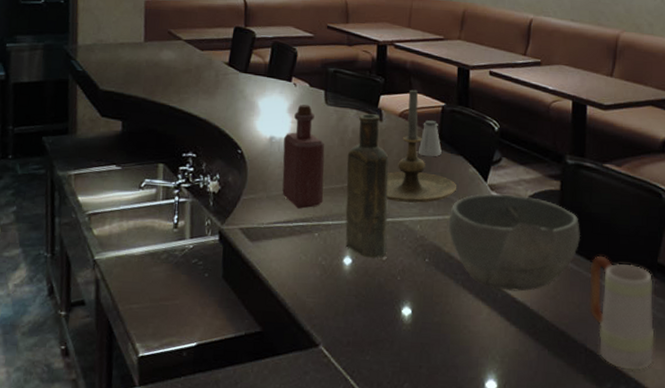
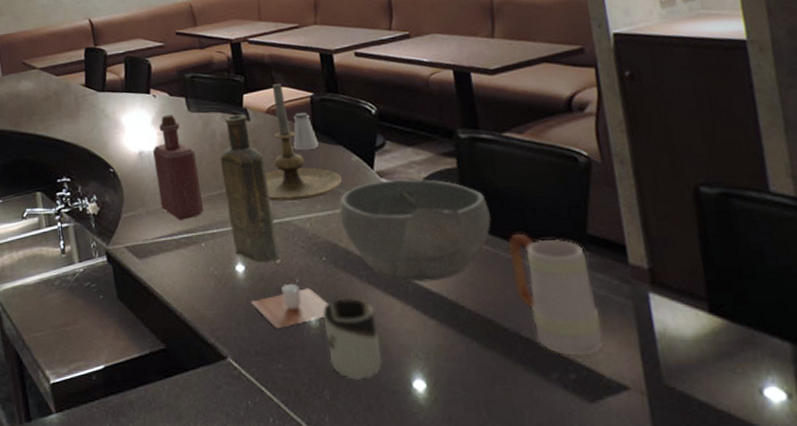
cup: none [351,274,424,321] -> present [251,276,329,328]
cup: none [415,299,463,377] -> present [323,298,383,381]

